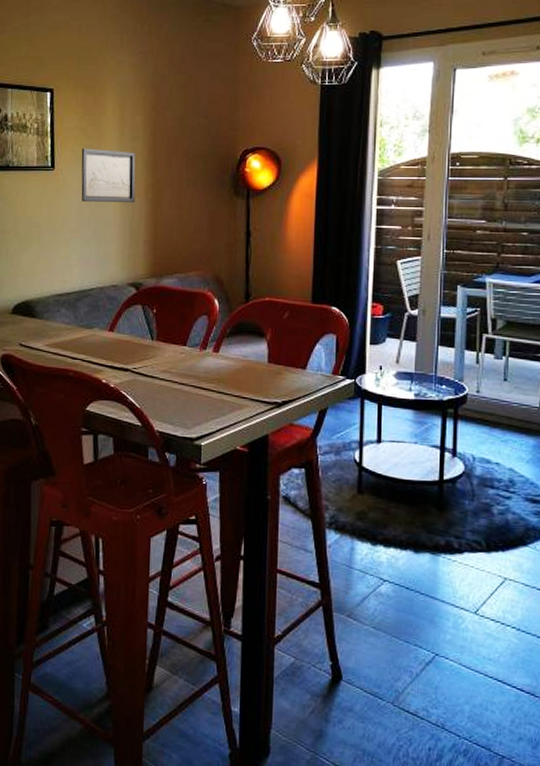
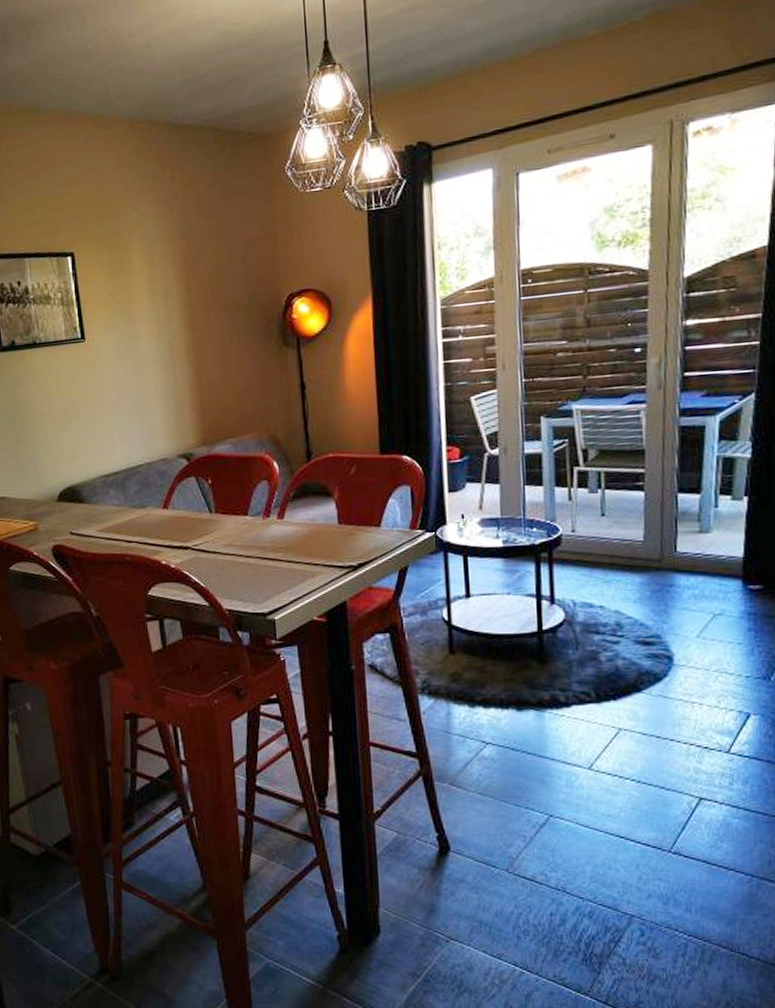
wall art: present [81,148,136,202] -> none [111,311,176,372]

